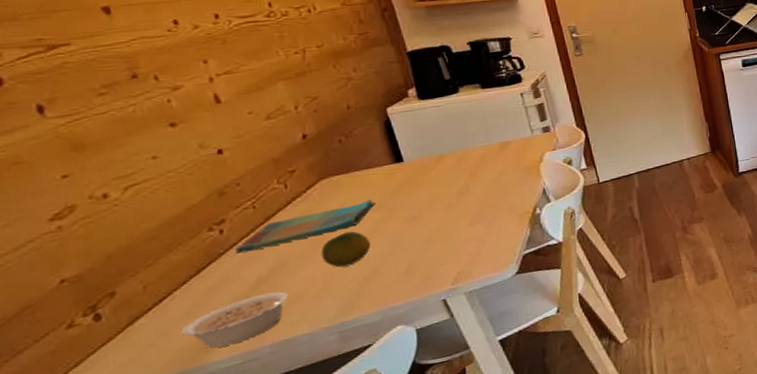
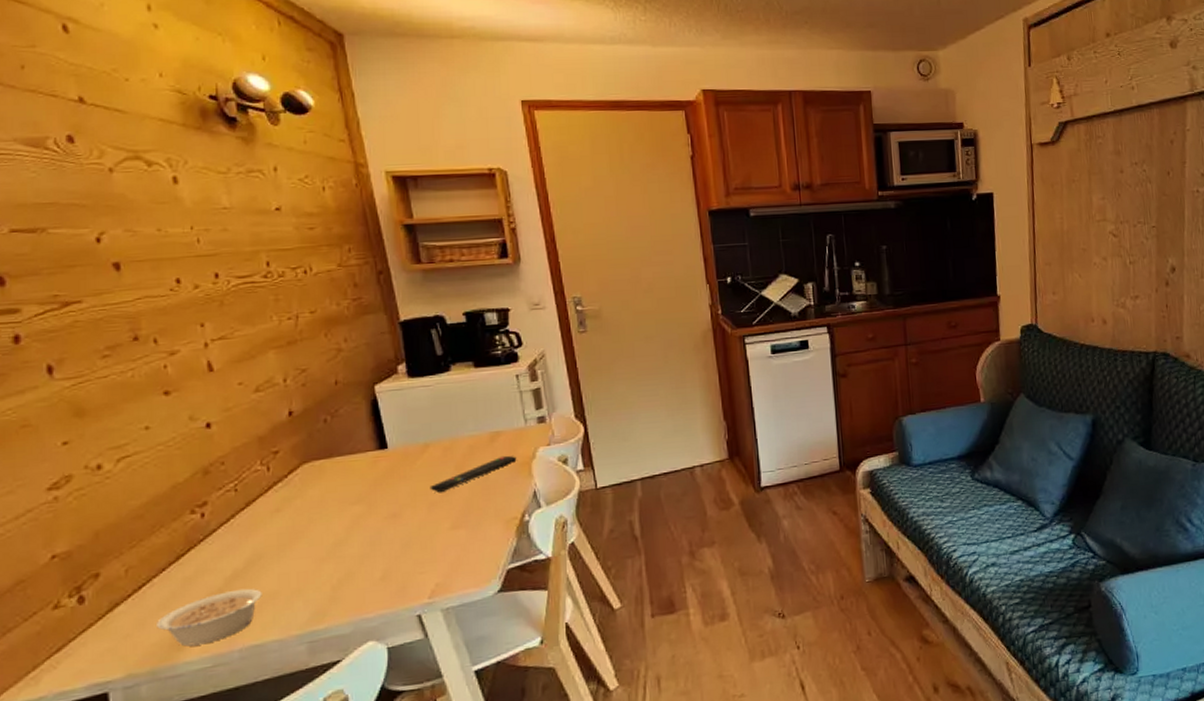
dish towel: present [235,199,376,254] -> none [215,490,356,542]
fruit: present [321,231,371,268] -> none [297,525,348,567]
remote control: none [446,161,526,196] -> present [429,455,517,493]

